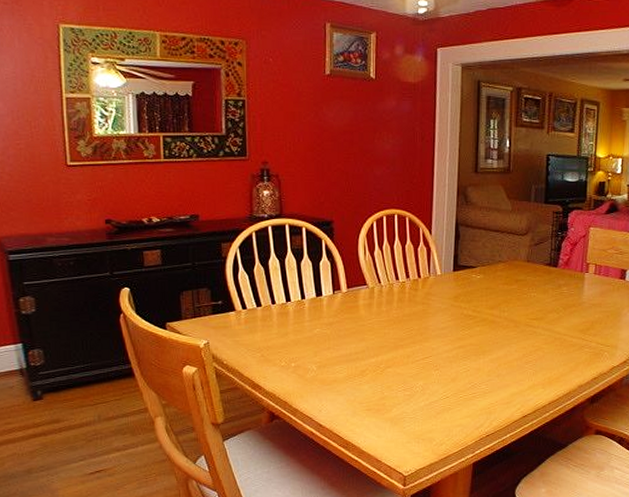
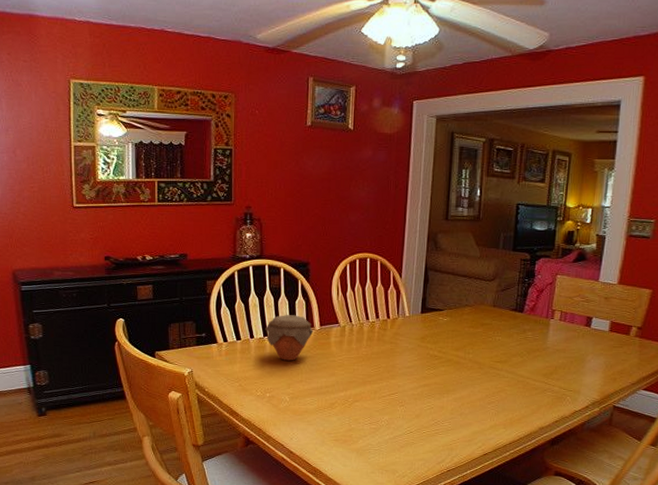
jar: none [287,277,340,327] -> present [264,315,314,361]

